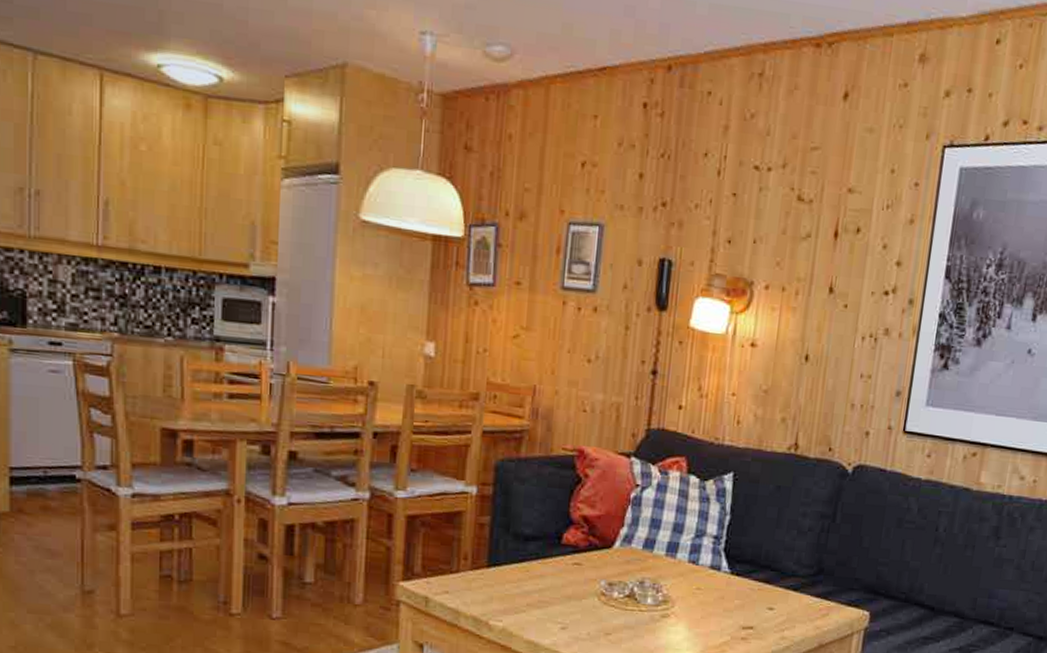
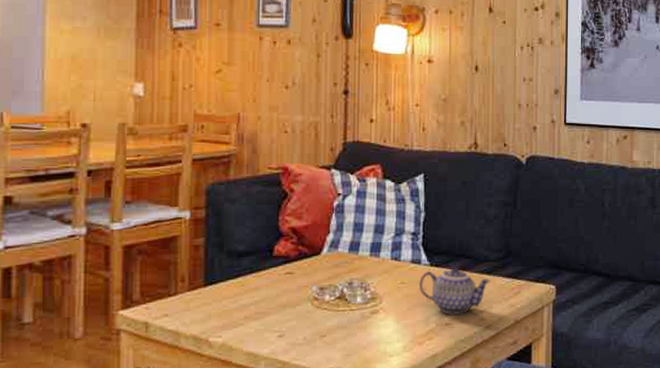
teapot: none [716,575,797,630] -> present [419,264,491,316]

